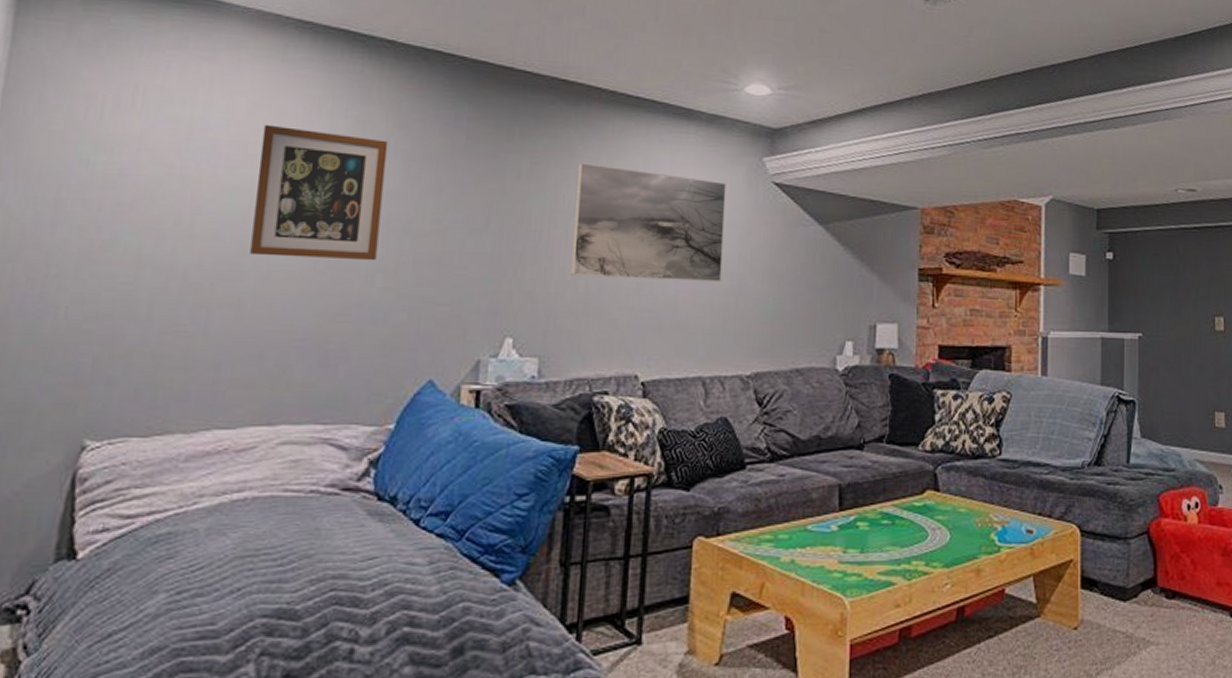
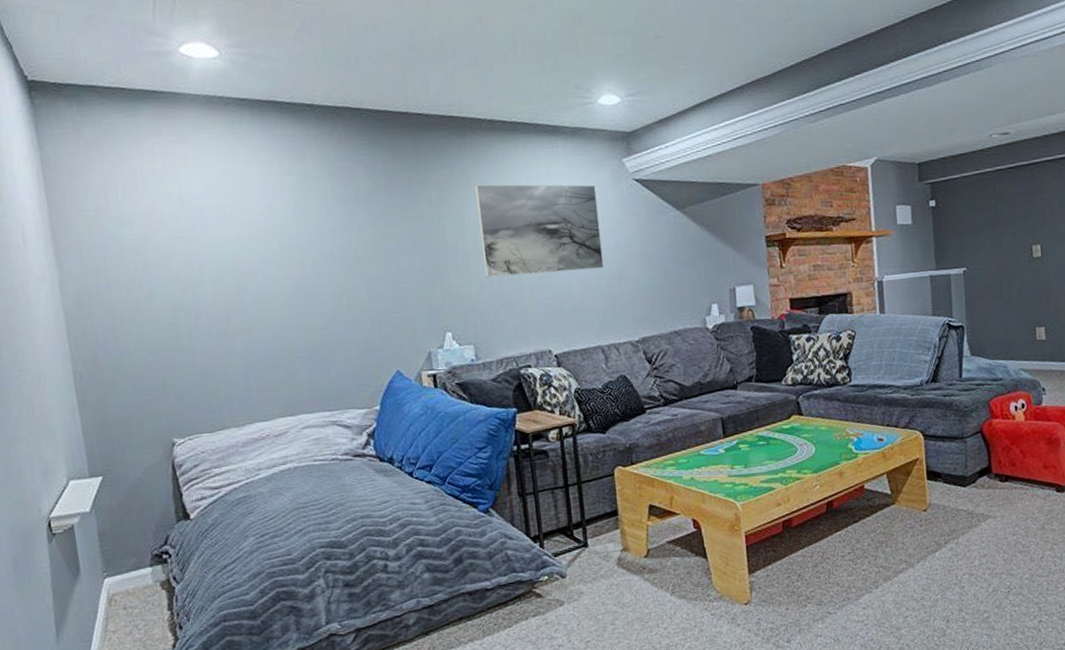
wall art: present [250,124,388,261] -> none [232,188,339,292]

